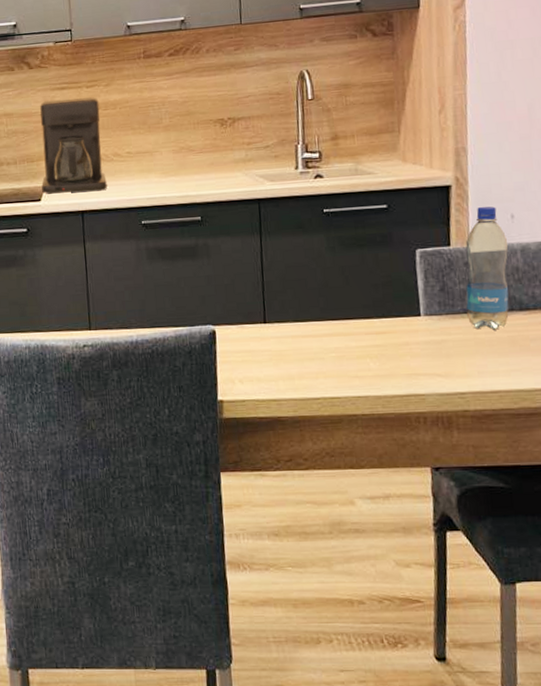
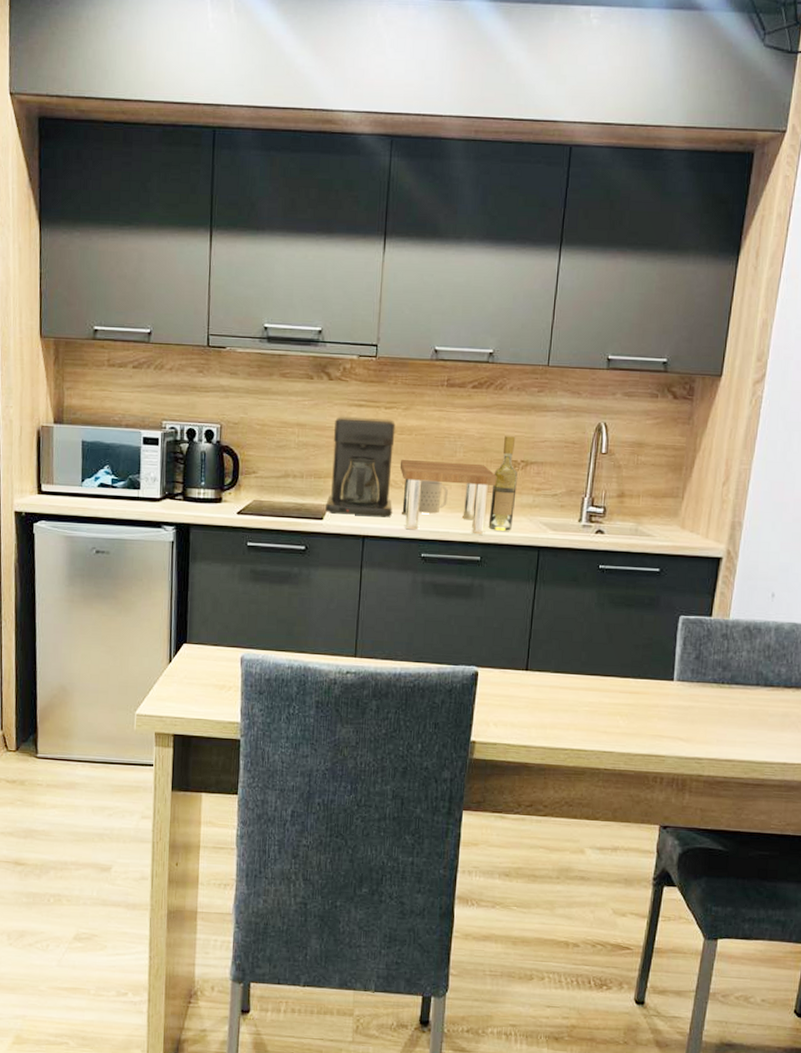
cutting board: none [108,127,207,200] -> present [399,459,497,535]
mug: none [131,149,160,182] -> present [418,479,448,514]
bottle: none [202,96,229,190] -> present [488,436,518,532]
bottle: present [465,206,509,330] -> none [716,582,765,702]

